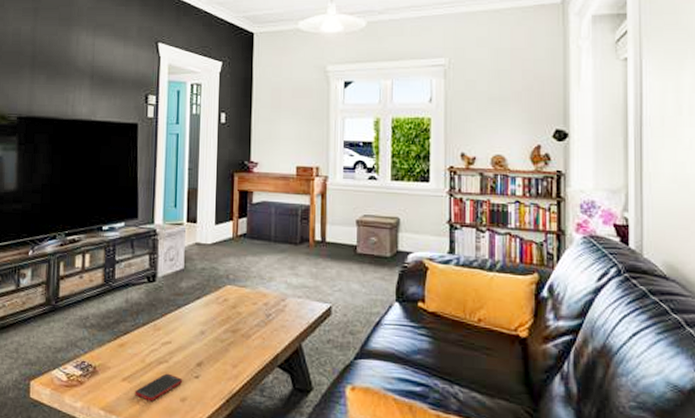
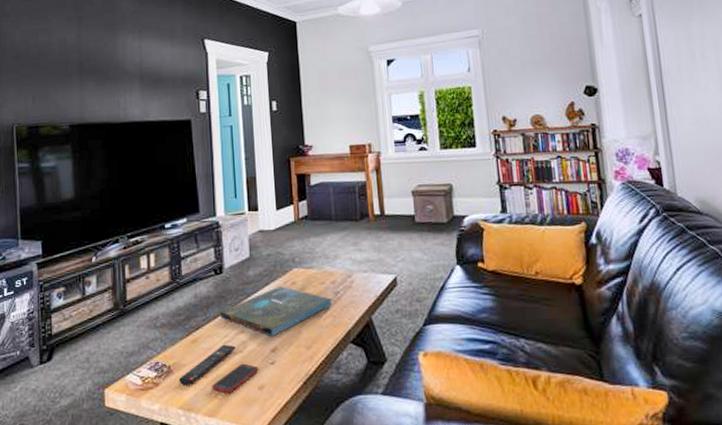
remote control: none [103,352,162,389] -> present [178,344,236,386]
board game: none [149,301,263,352] -> present [220,286,332,338]

